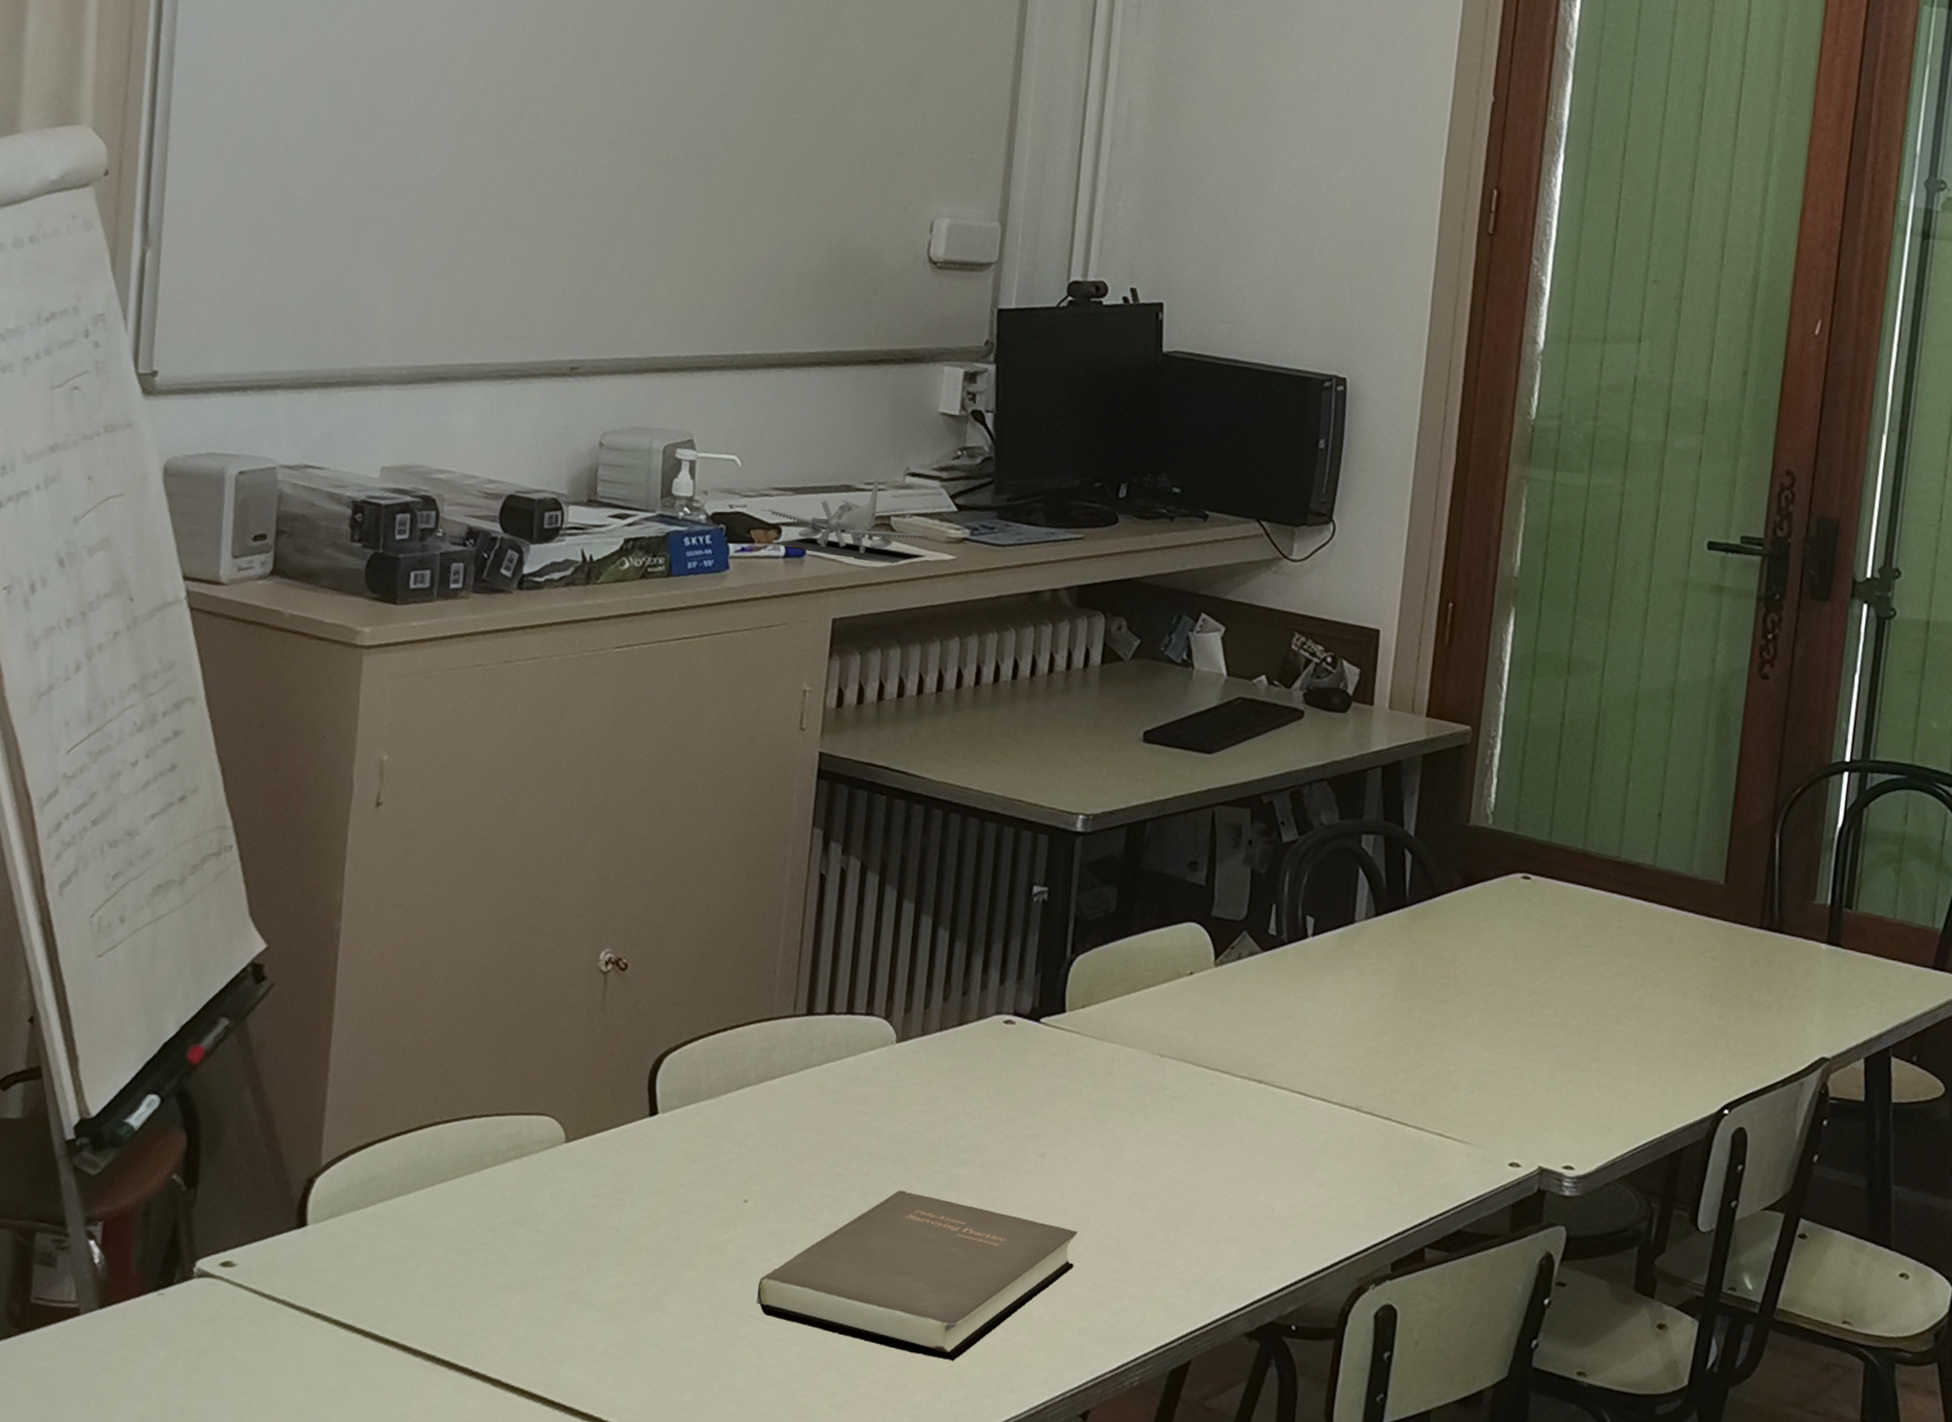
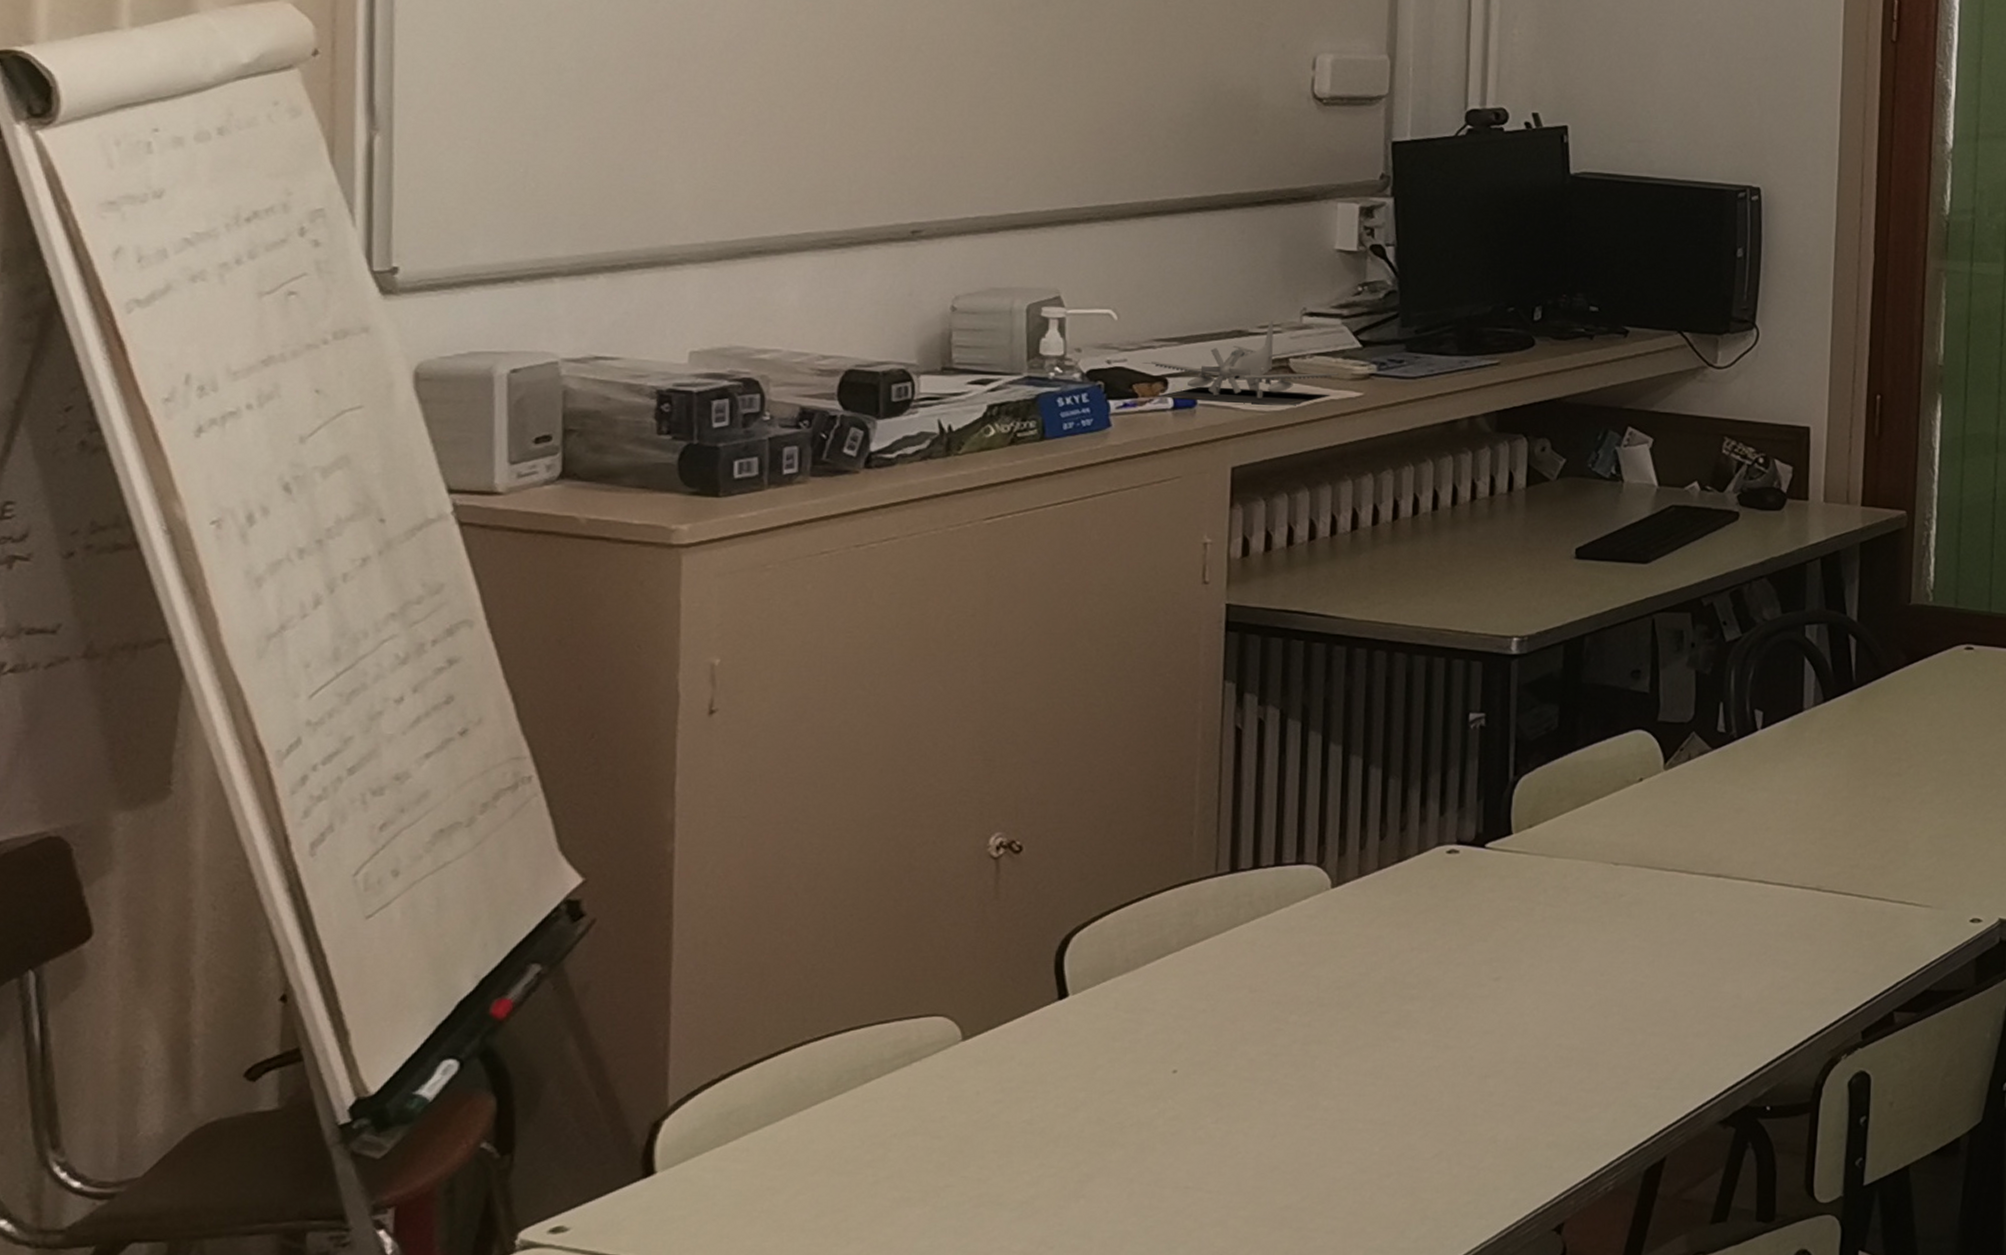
book: present [756,1190,1078,1362] -> none [1193,1035,1540,1198]

